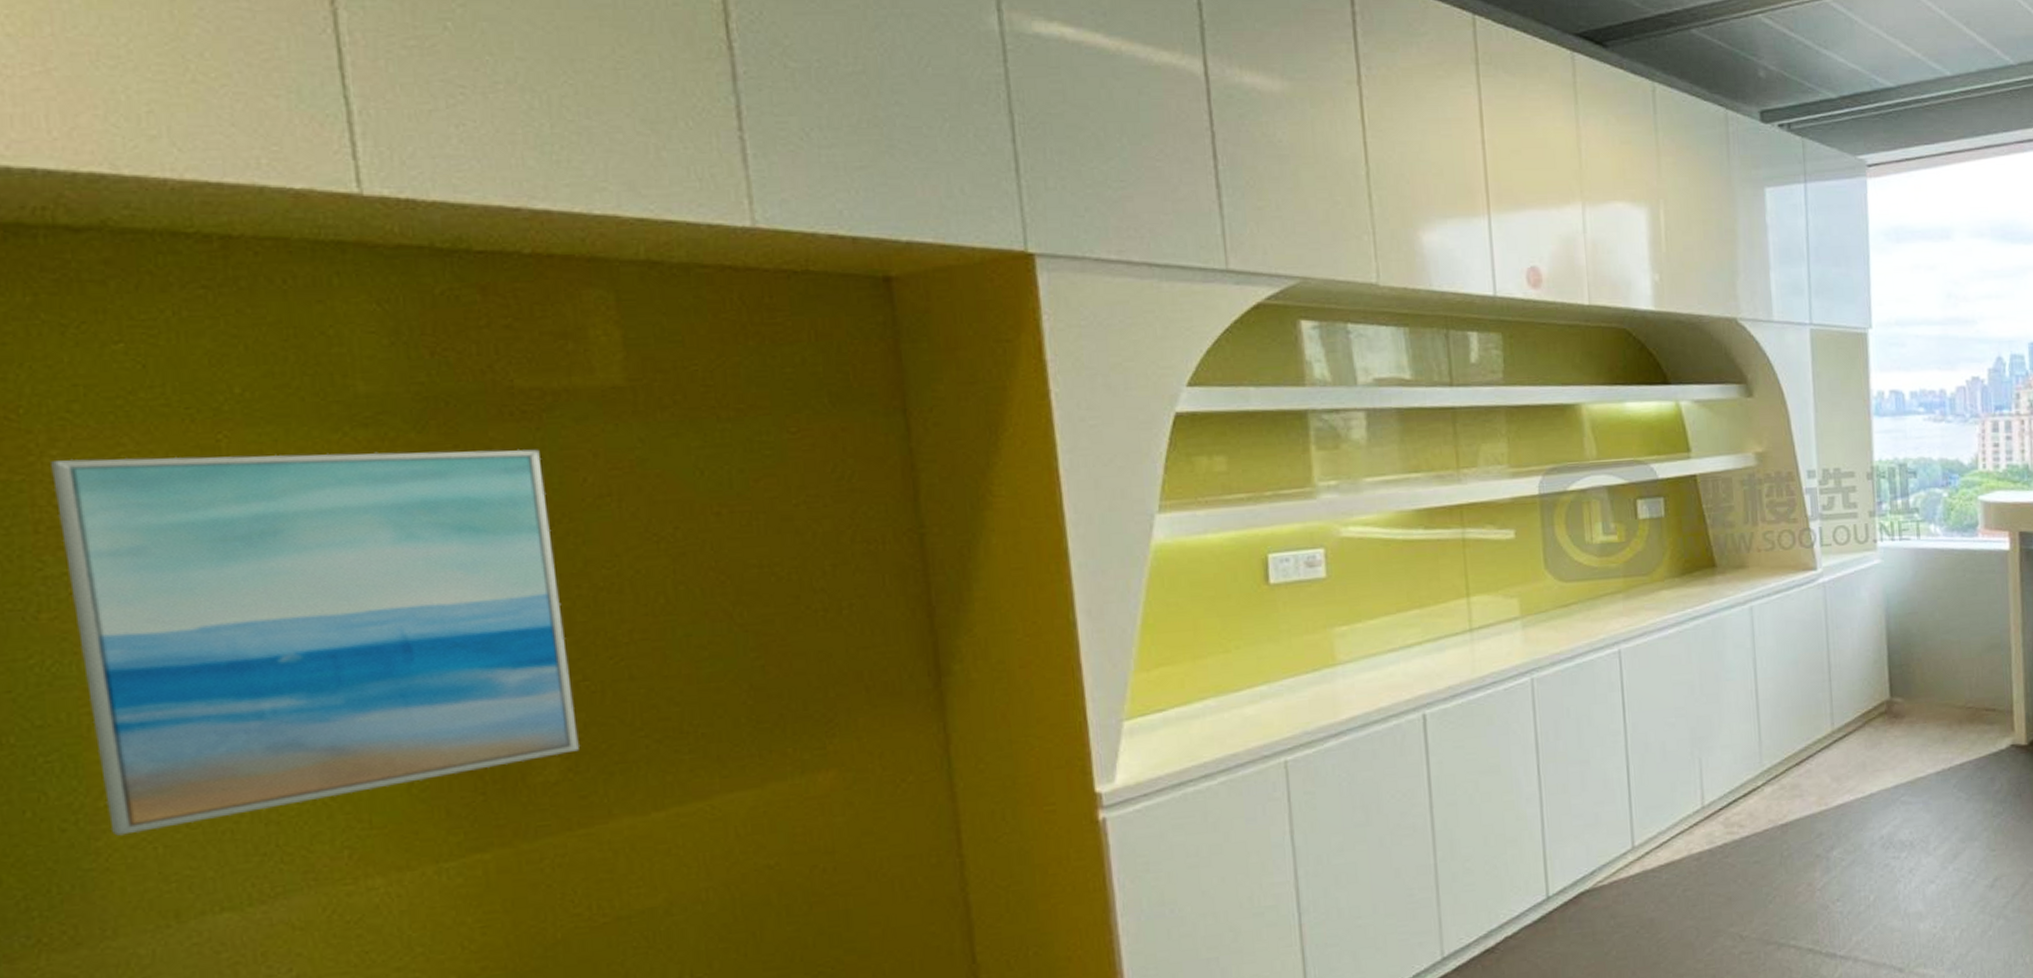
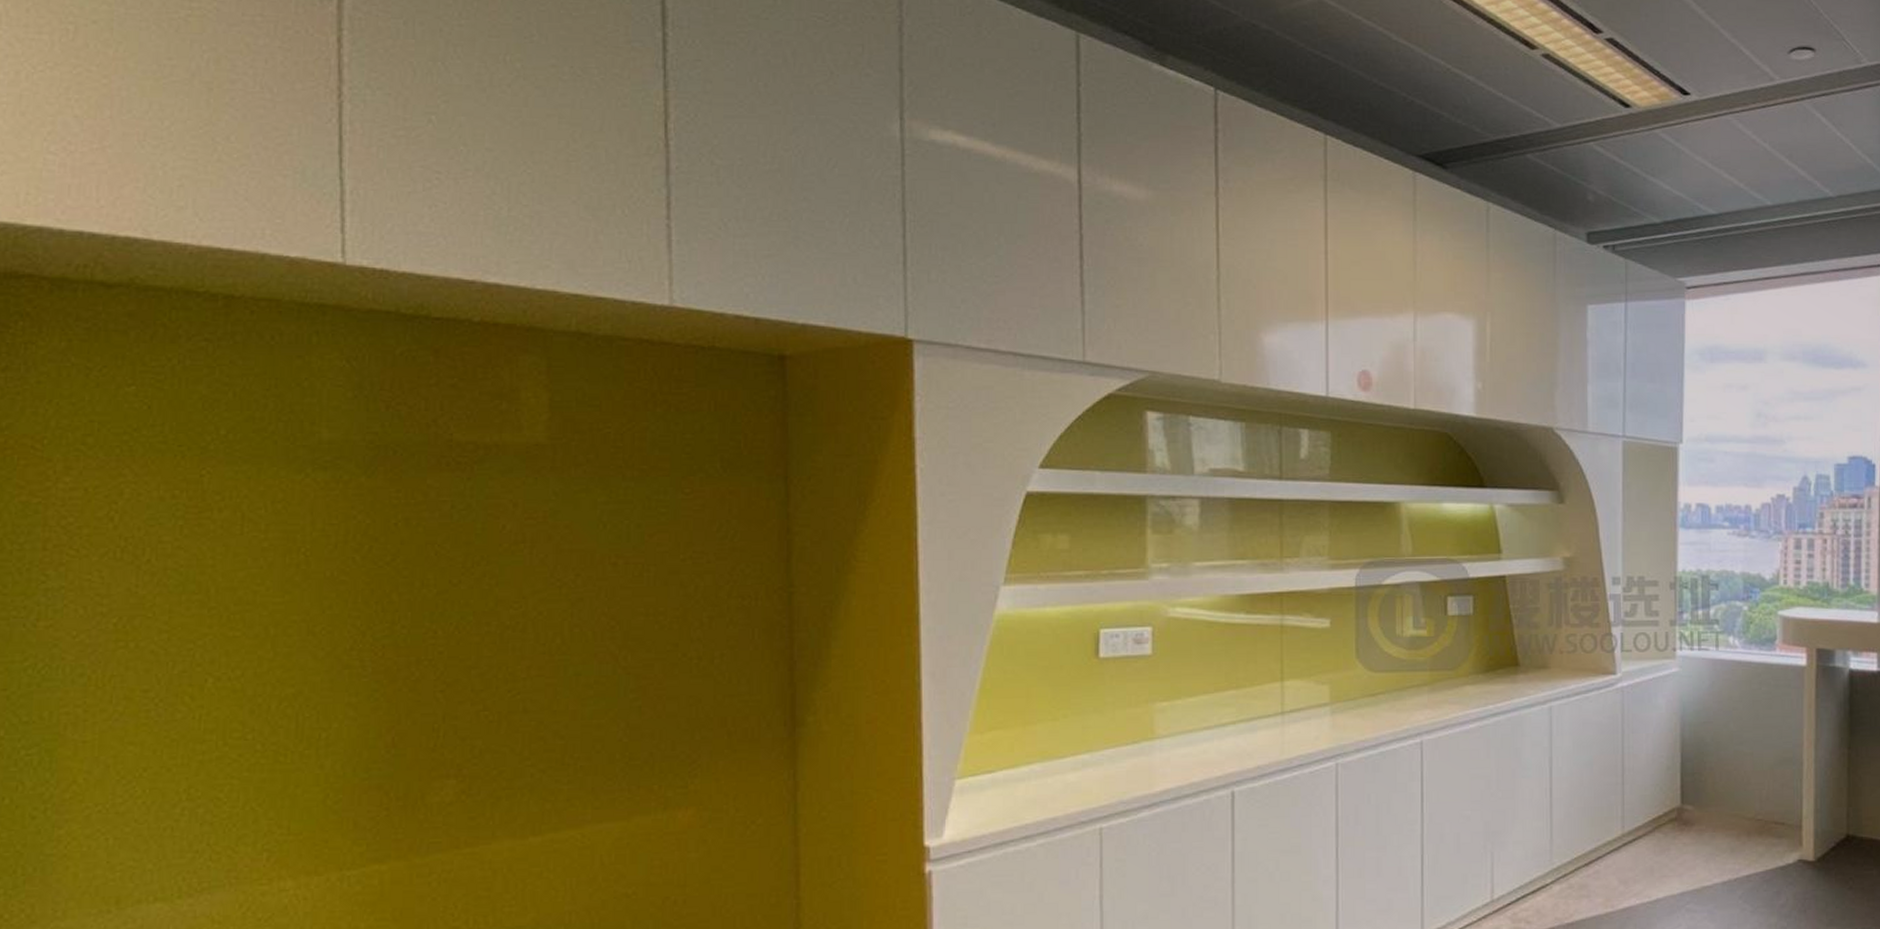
wall art: present [51,449,579,836] -> none [63,485,474,826]

